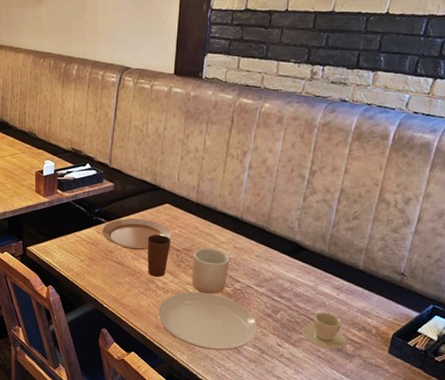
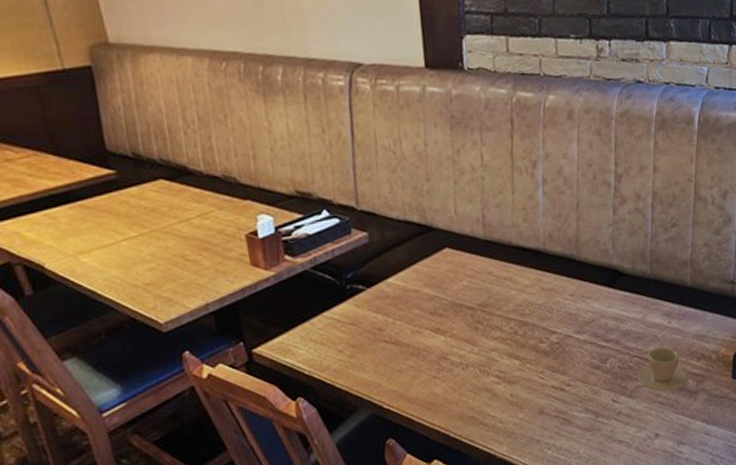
plate: present [102,218,172,250] -> none [362,274,461,321]
cup: present [147,234,171,278] -> none [428,291,461,351]
plate: present [157,291,258,351] -> none [458,355,587,431]
mug: present [191,247,230,294] -> none [491,295,540,358]

